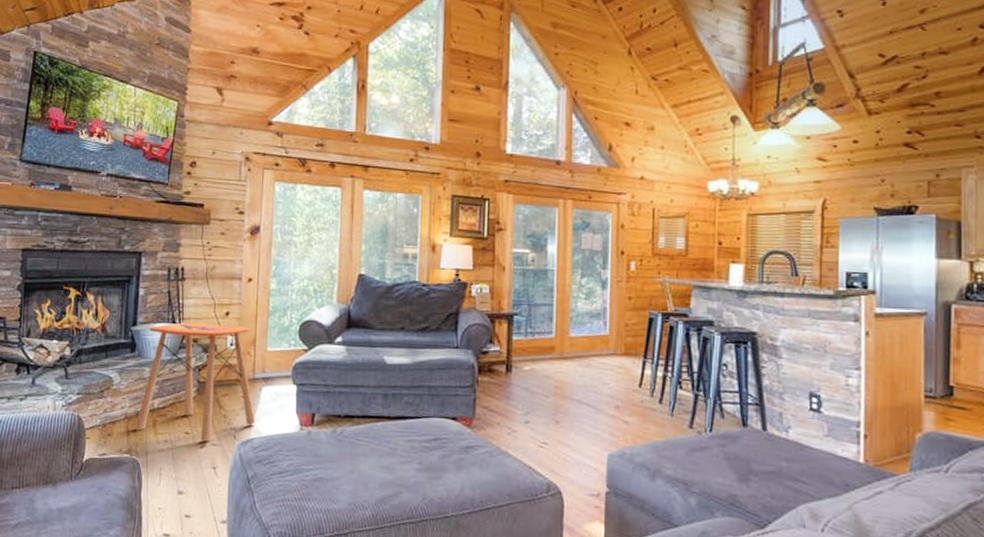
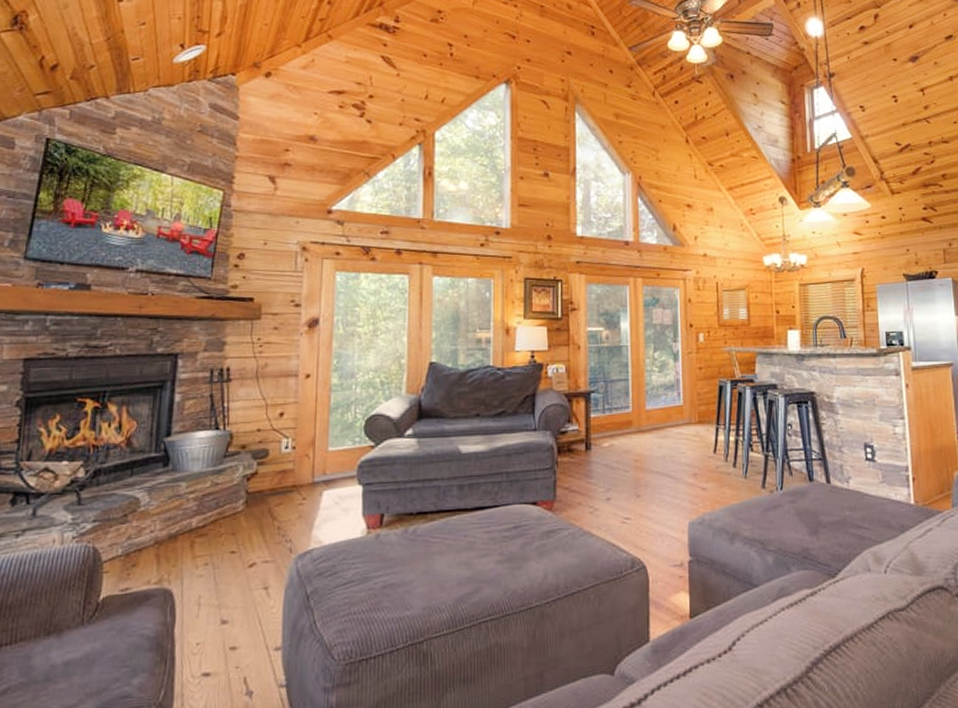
side table: present [134,322,256,442] -> none [167,427,316,560]

